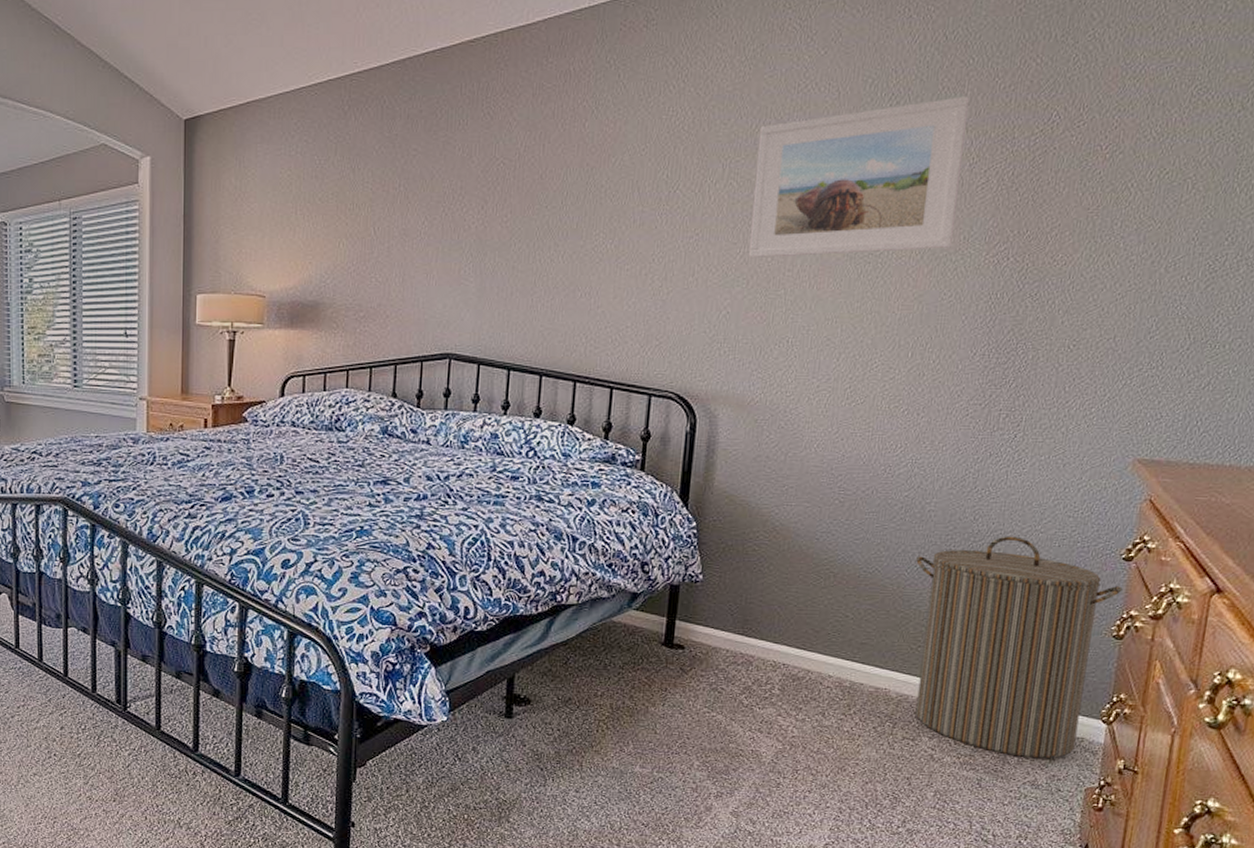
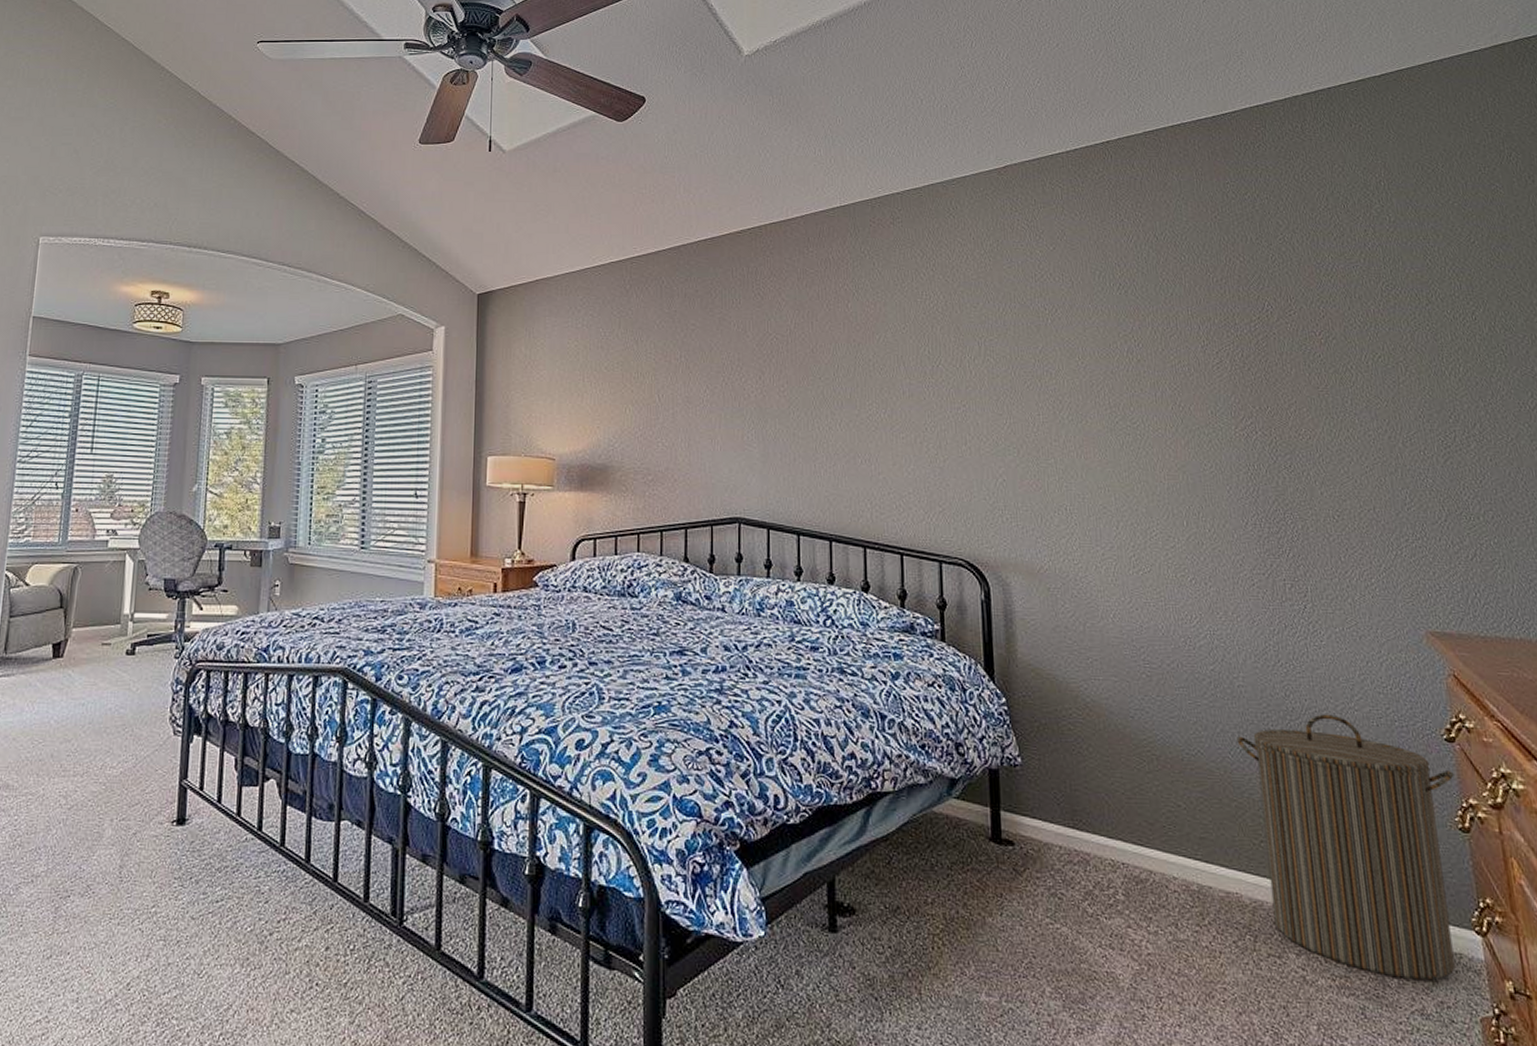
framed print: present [748,96,969,259] -> none [1006,287,1201,429]

